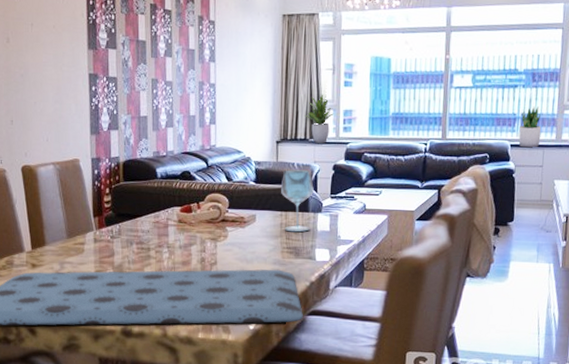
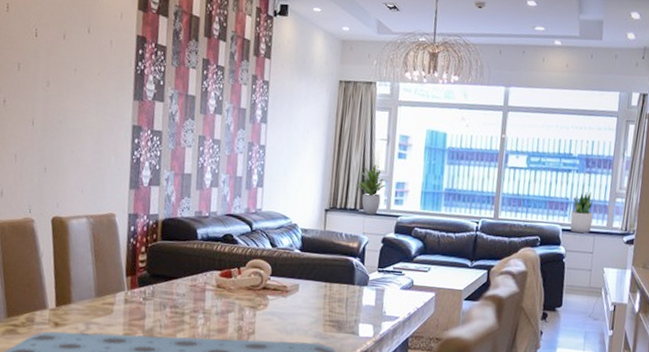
wine glass: present [280,170,314,233] -> none [326,239,361,306]

